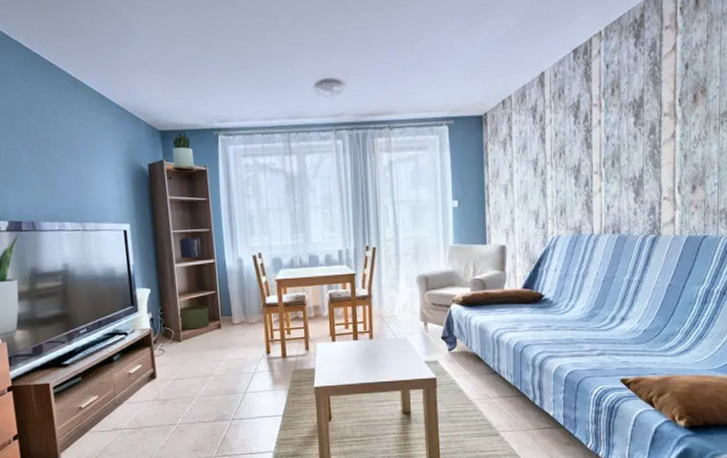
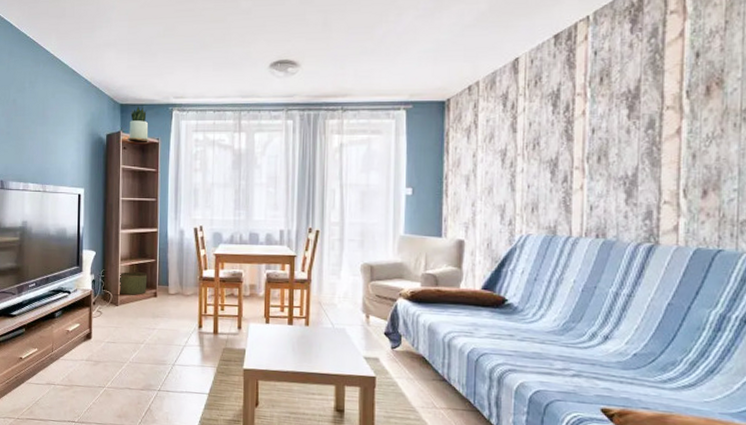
books: present [180,237,202,258] -> none [127,205,147,225]

